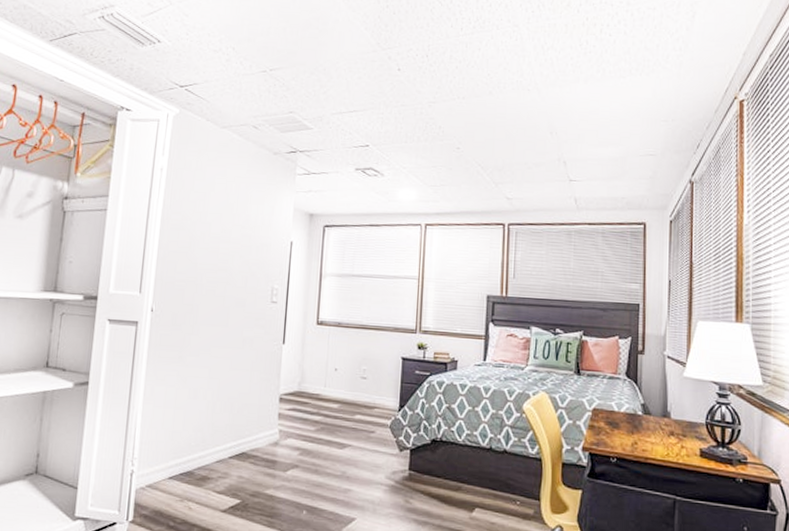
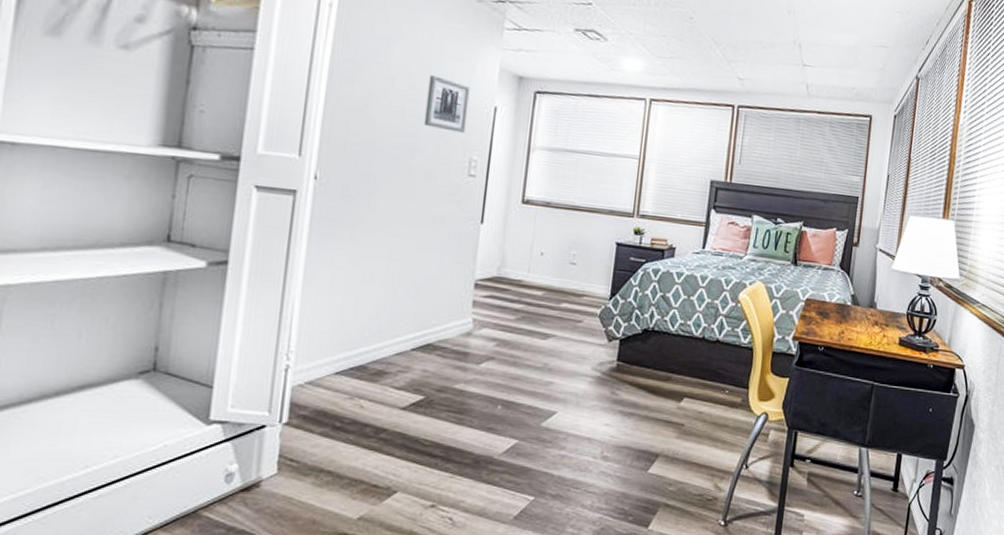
wall art: none [234,219,270,266] -> present [423,75,470,133]

